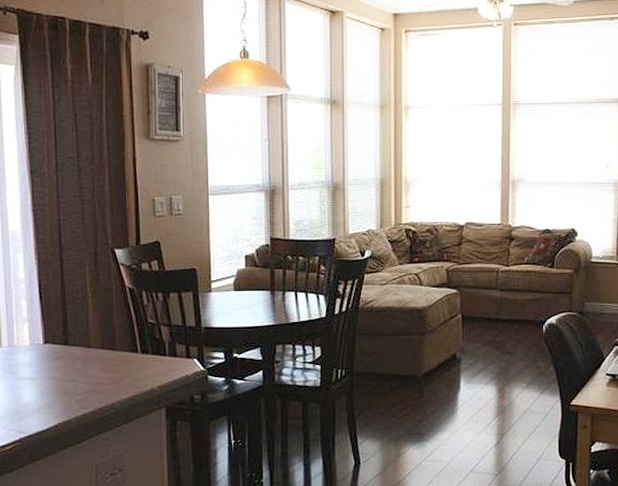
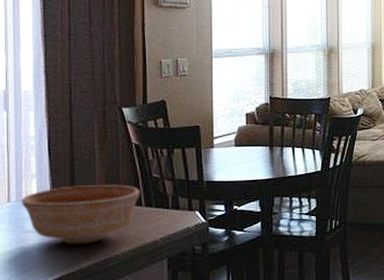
bowl: none [13,330,136,392] -> present [21,185,140,244]

